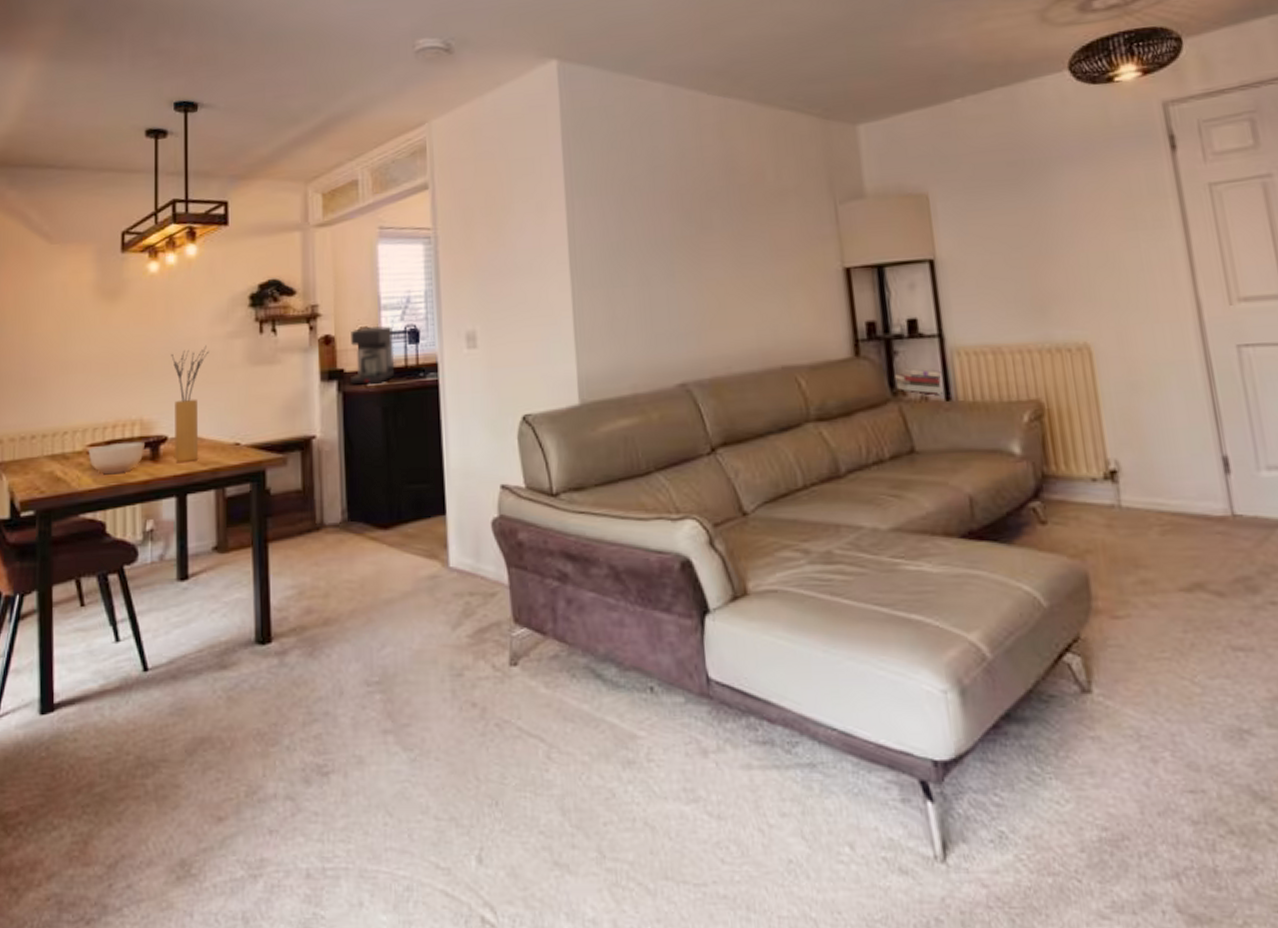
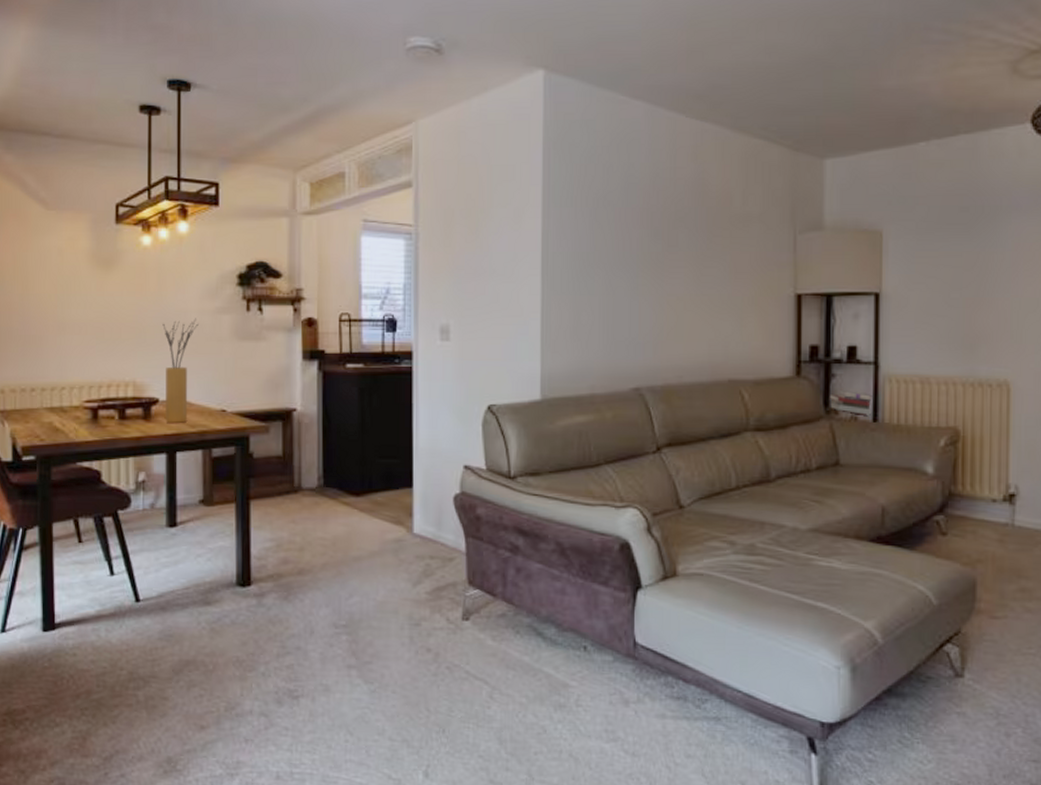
bowl: present [88,441,146,475] -> none [84,401,138,429]
coffee maker: present [349,325,395,385] -> none [329,312,373,366]

